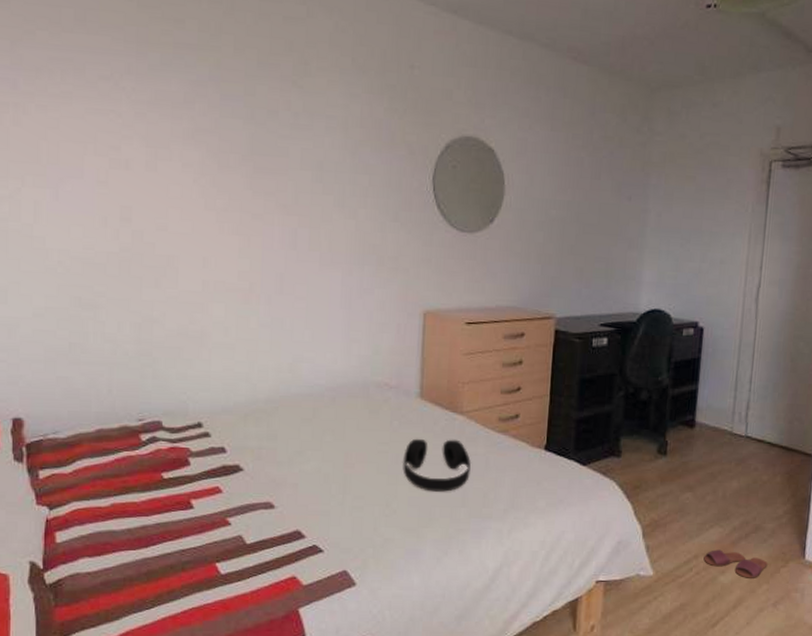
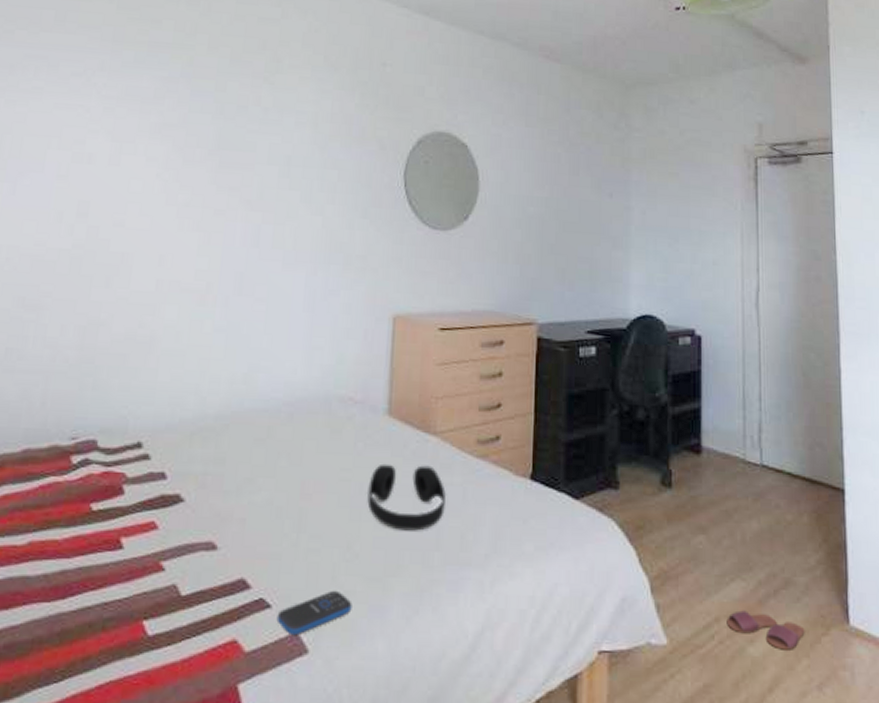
mobile phone: none [328,538,392,573] -> present [276,590,352,636]

